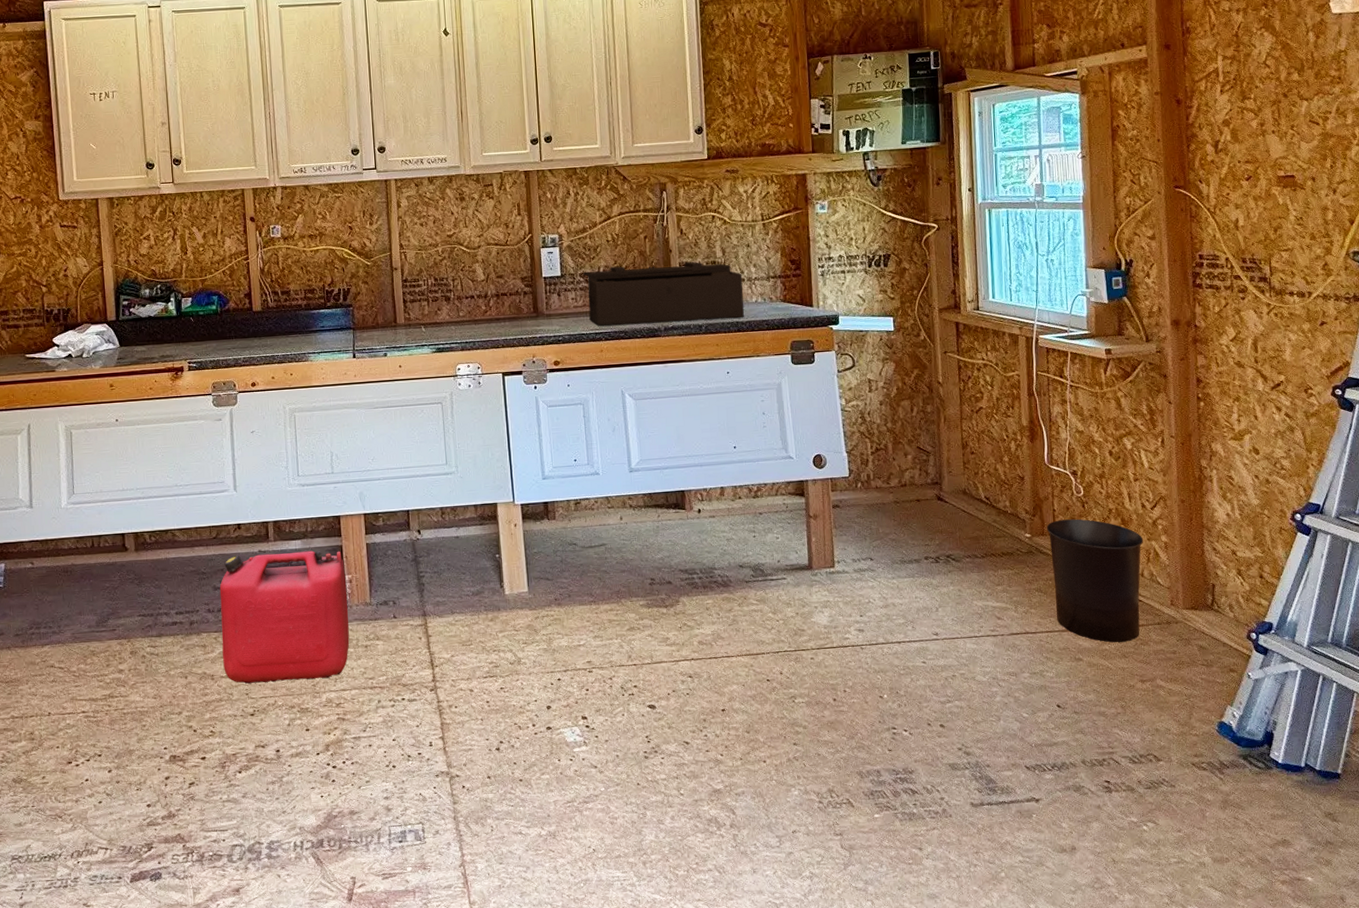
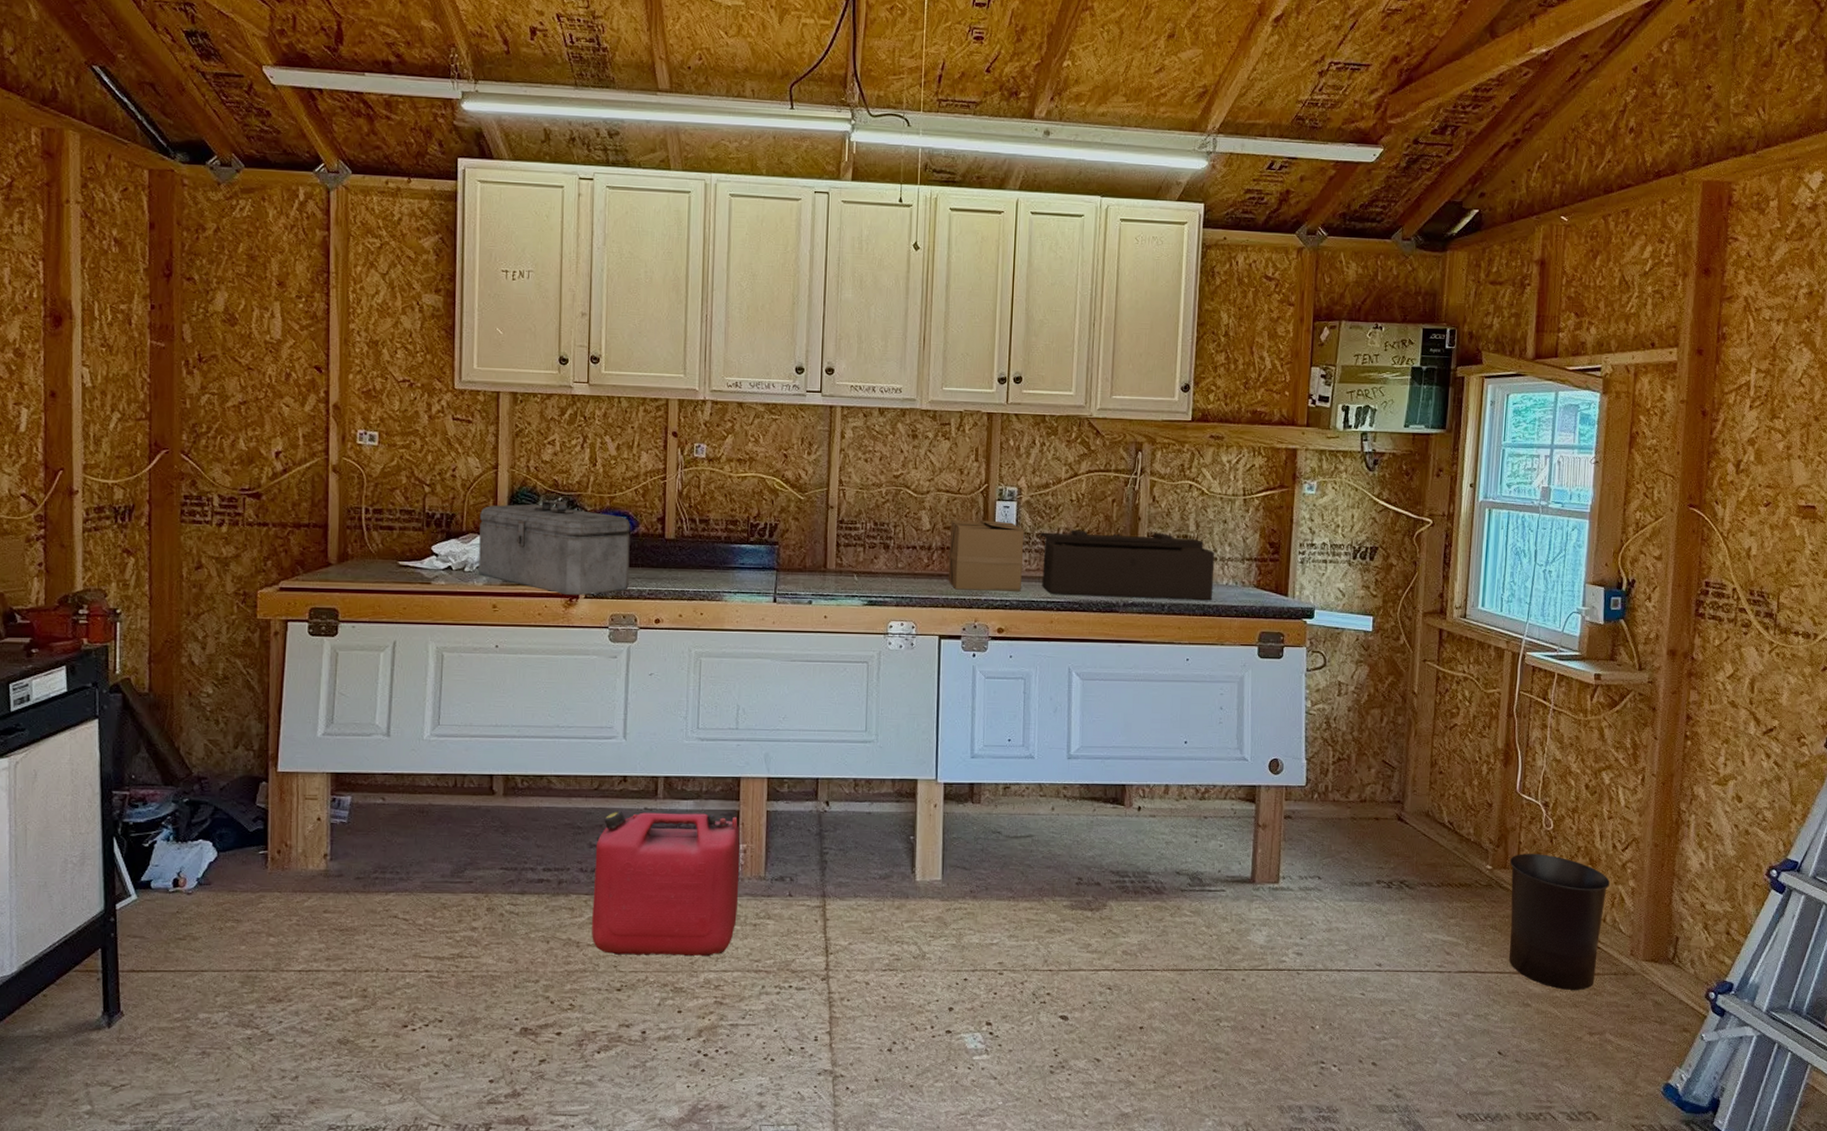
toolbox: none [91,287,226,370] -> present [479,500,631,596]
cardboard box: none [502,266,571,331] -> present [948,520,1025,593]

